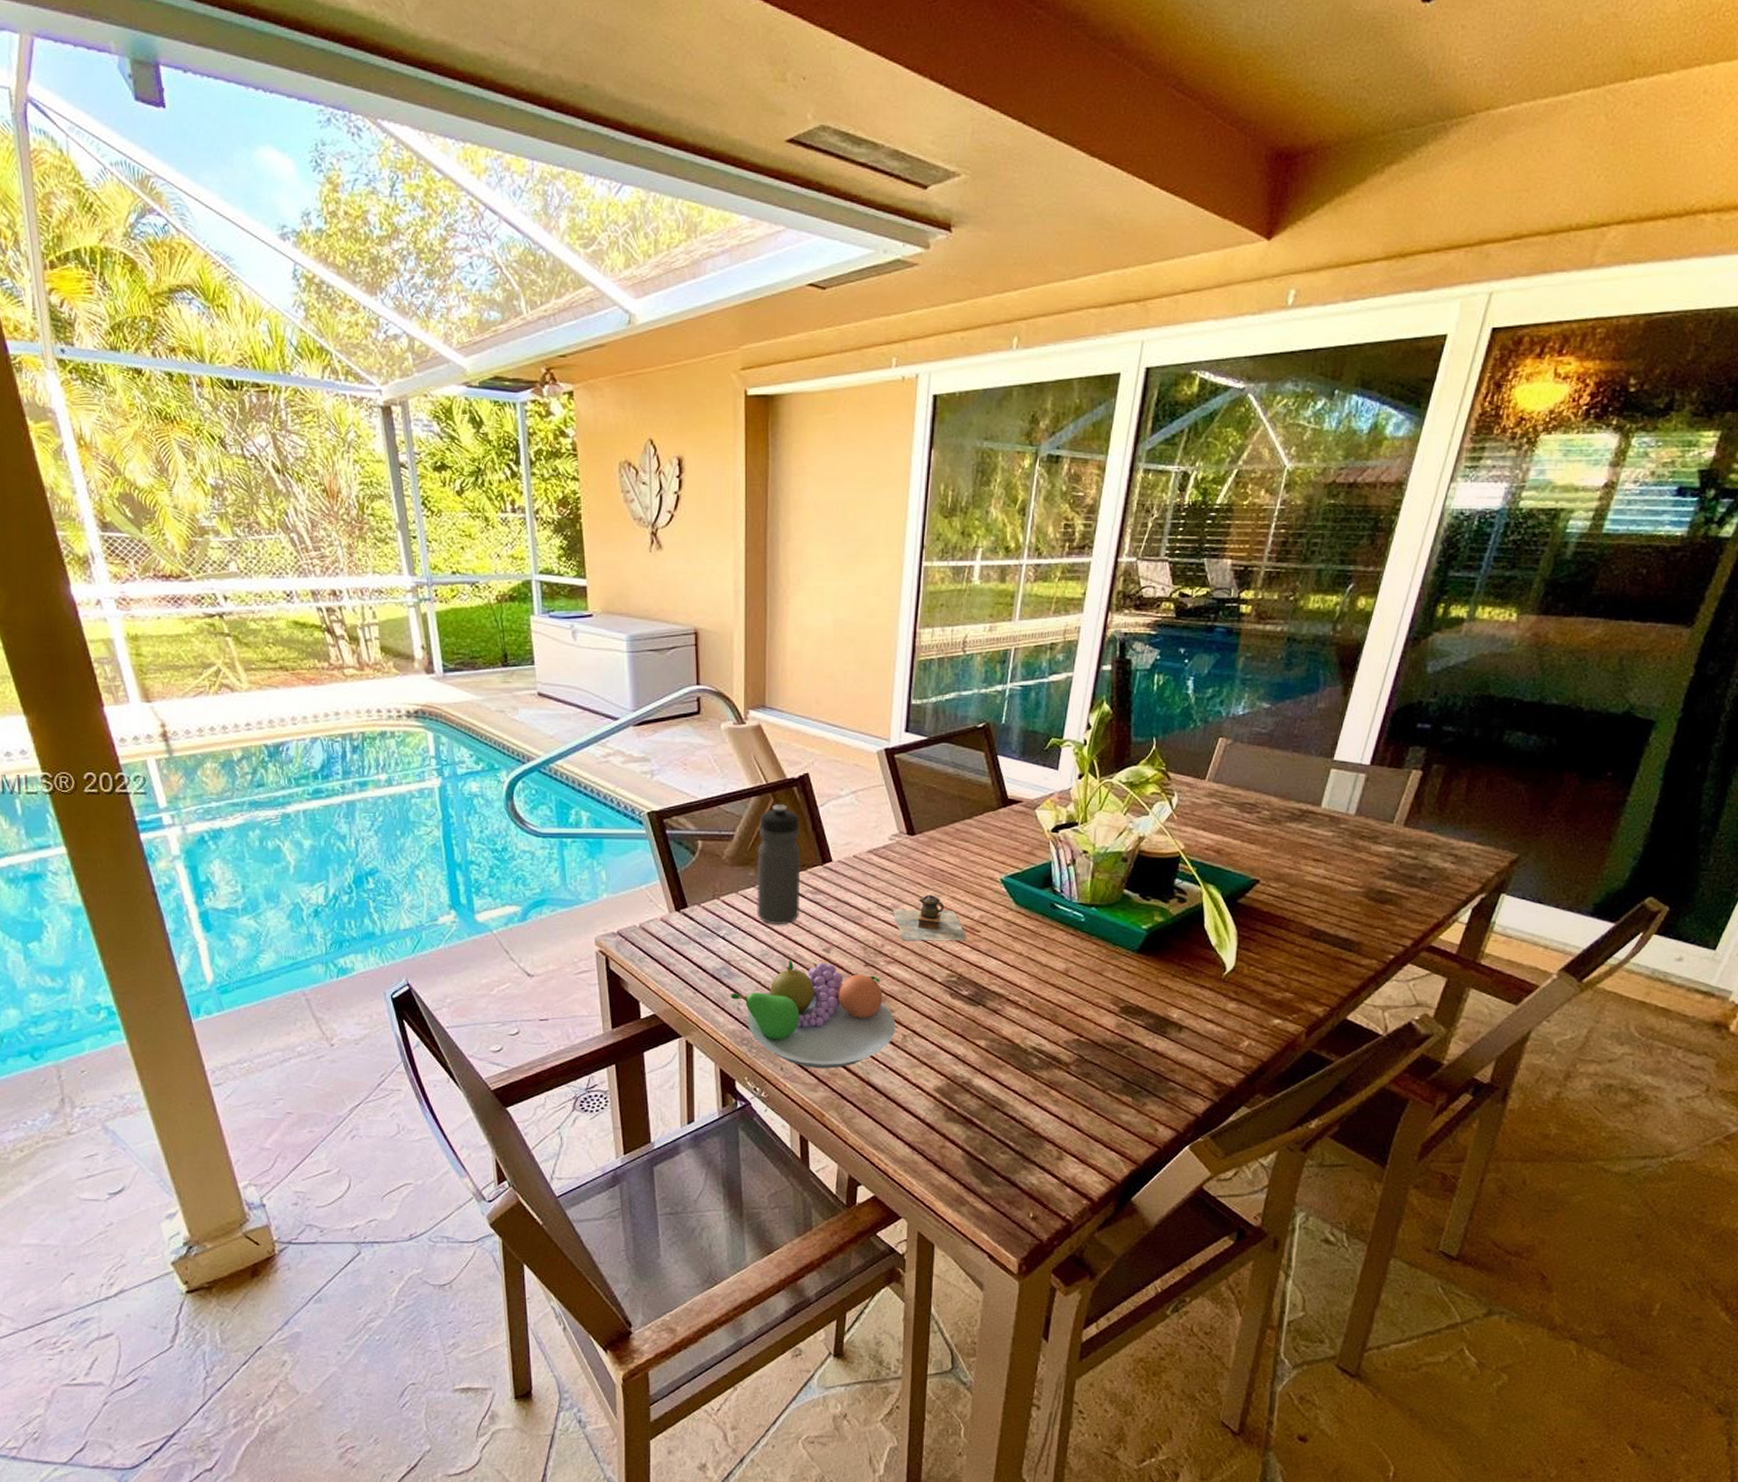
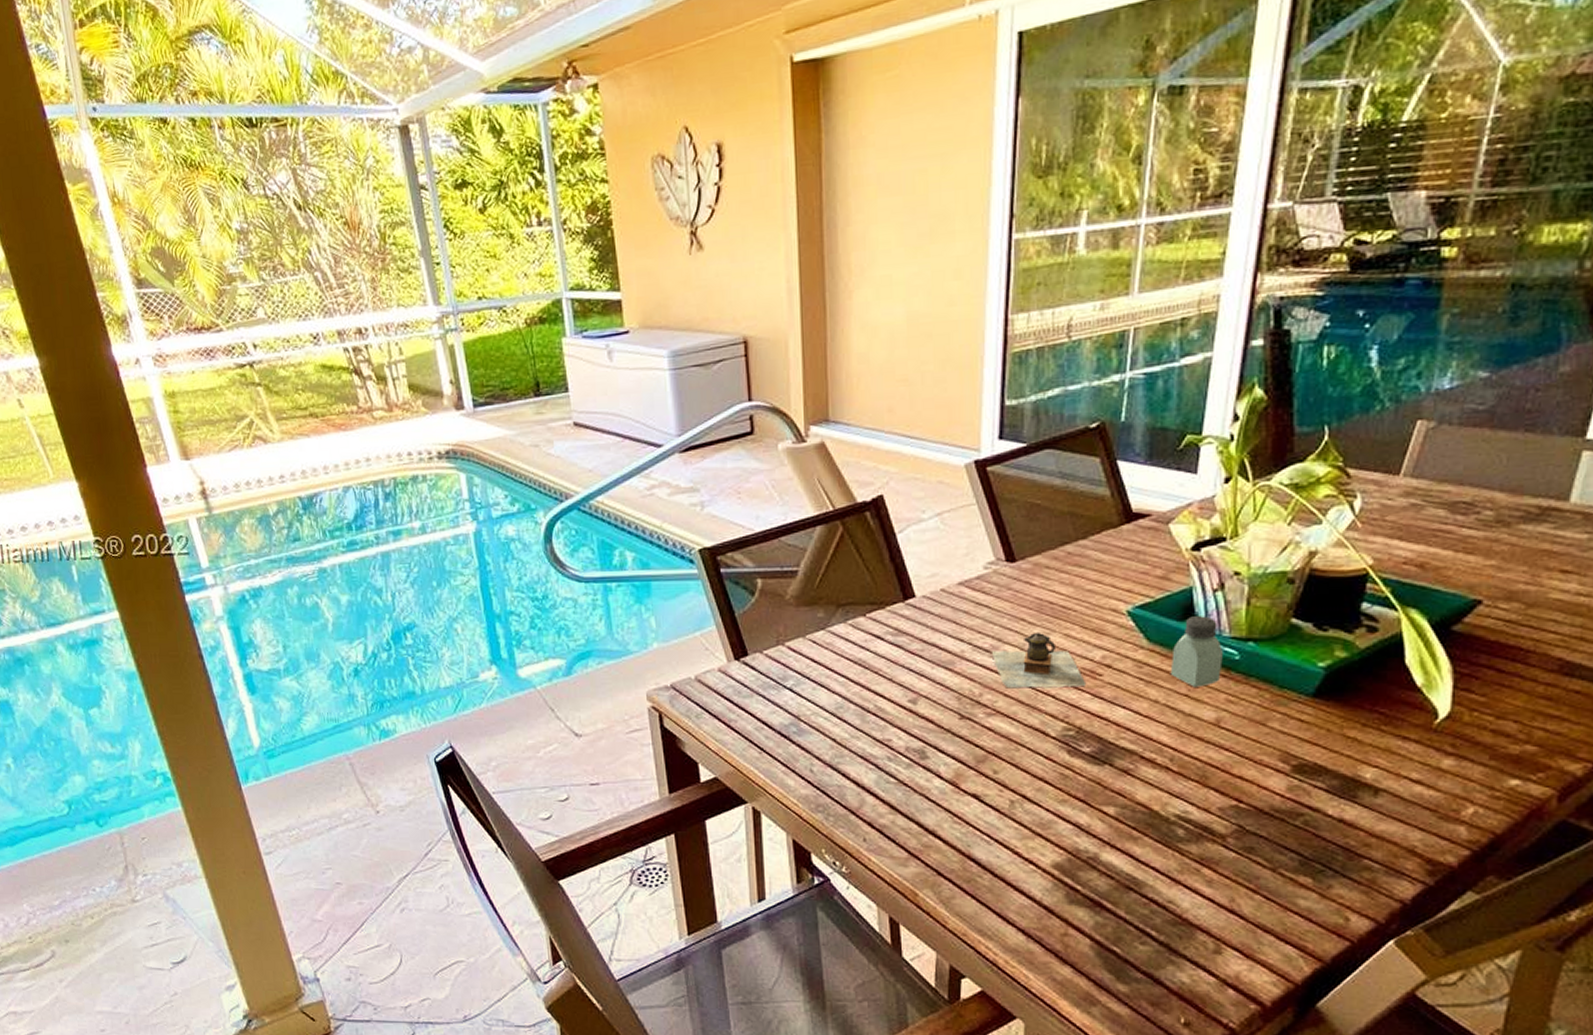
fruit bowl: present [731,958,896,1069] -> none [802,712,1001,840]
water bottle: present [757,804,801,924] -> none [825,533,880,672]
saltshaker: none [1032,885,1072,943] -> present [1170,616,1223,687]

